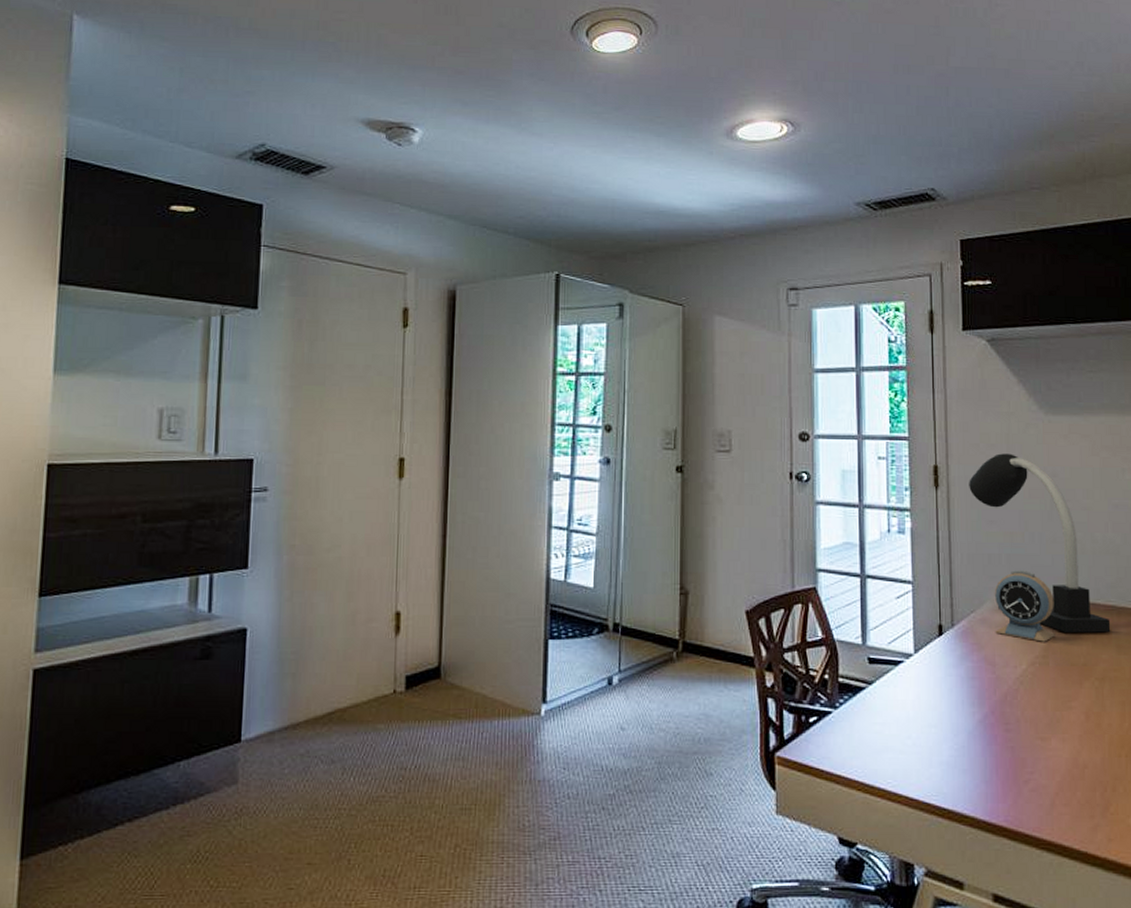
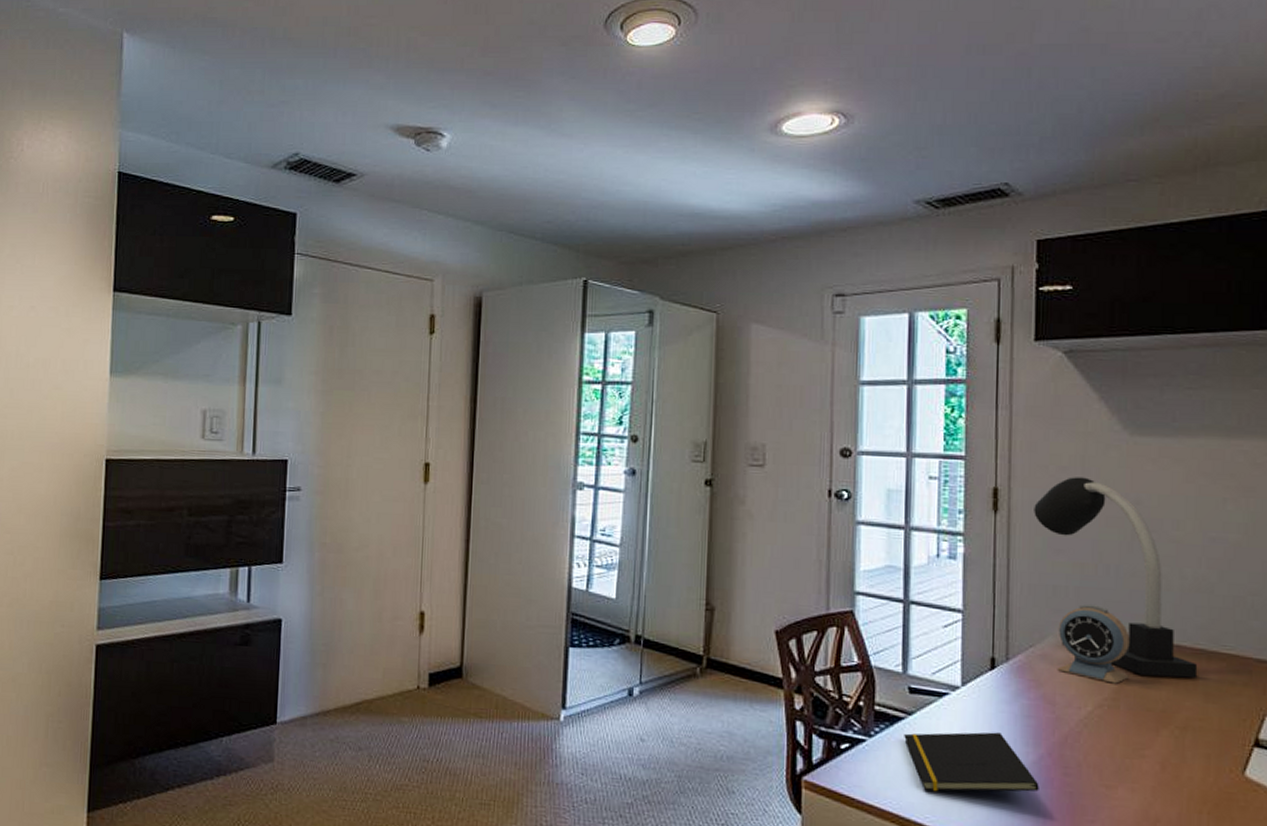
notepad: none [866,695,985,757] -> present [904,732,1039,792]

